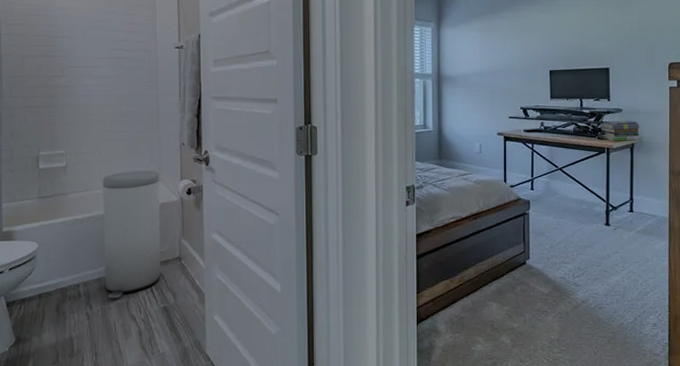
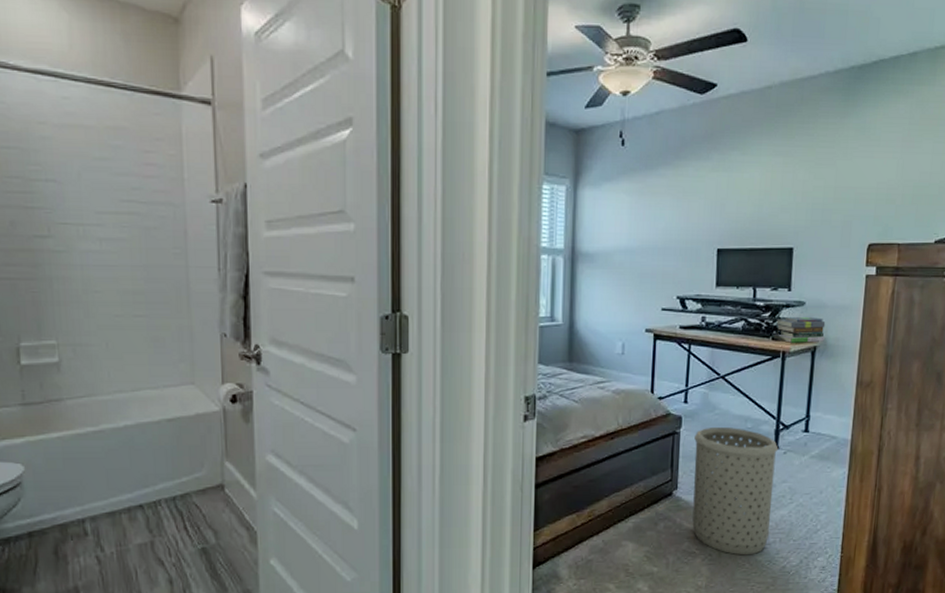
pedal bin: present [103,170,161,299] -> none [112,370,197,538]
laundry basket: none [541,209,610,314] -> present [692,428,779,556]

